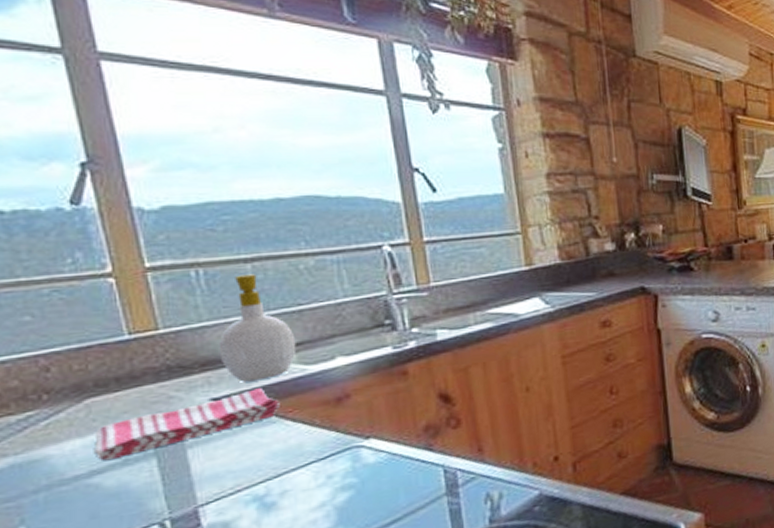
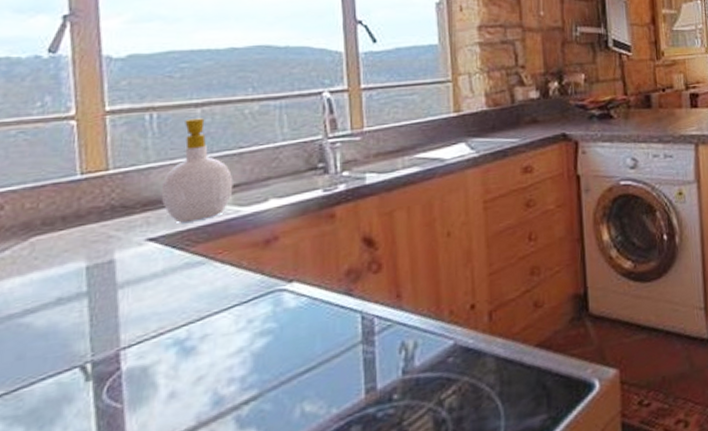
dish towel: present [94,388,280,461] -> none [32,229,211,300]

